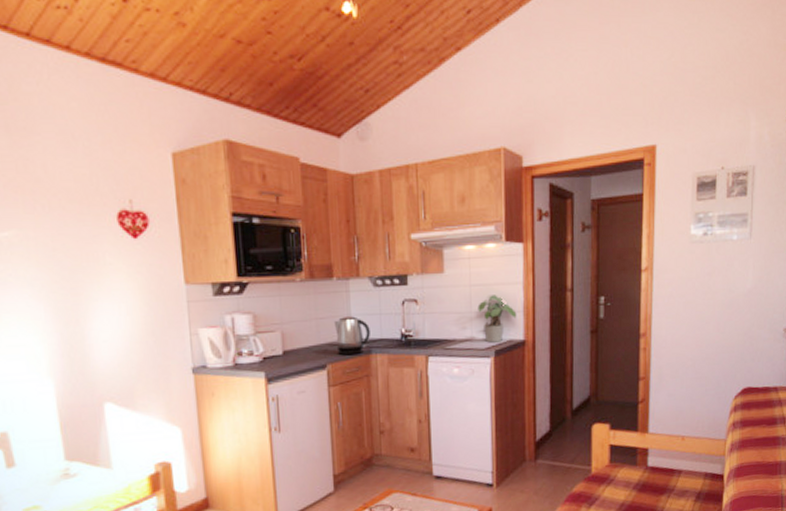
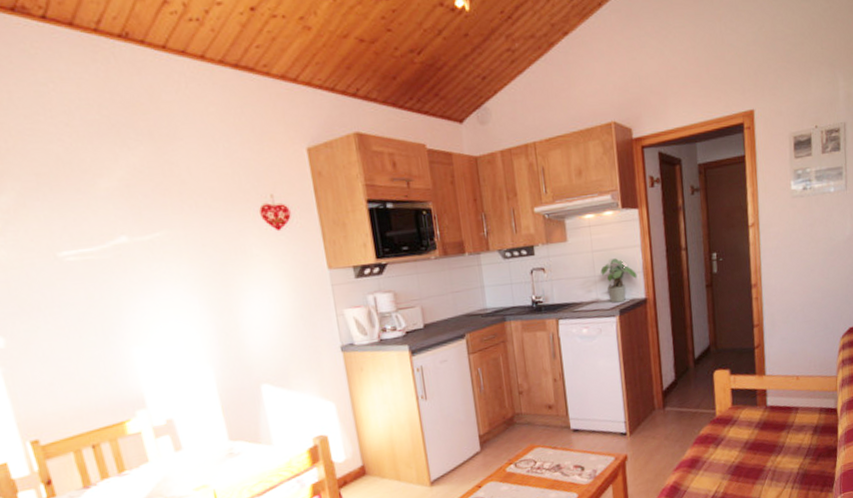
kettle: present [333,316,370,356] -> none [468,287,504,325]

